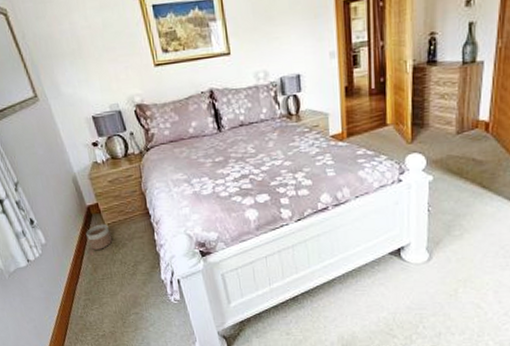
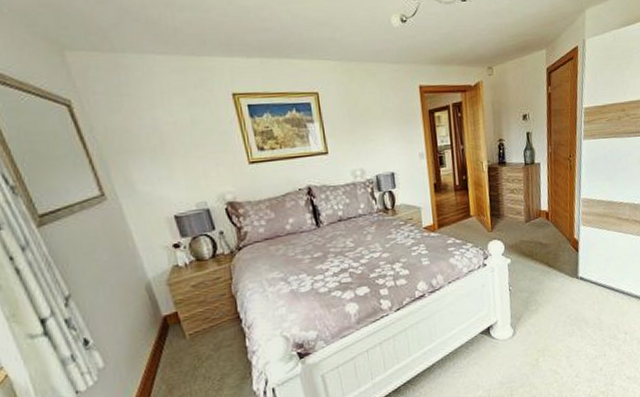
planter: present [86,224,113,250] -> none [160,335,194,367]

